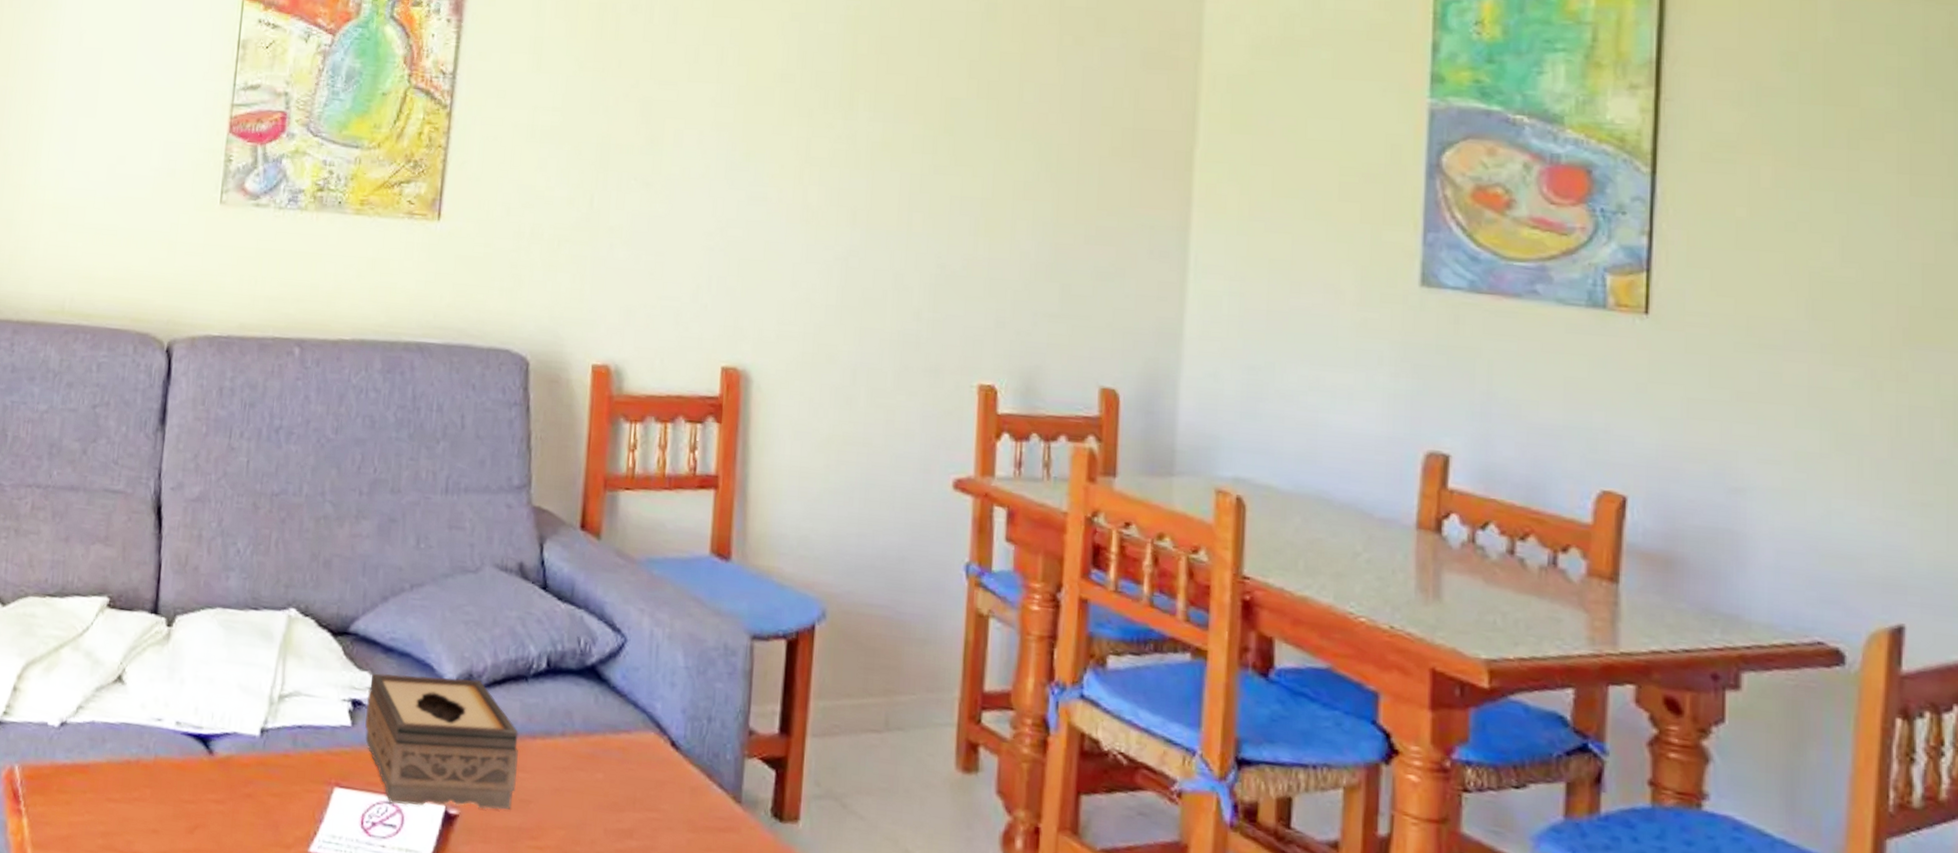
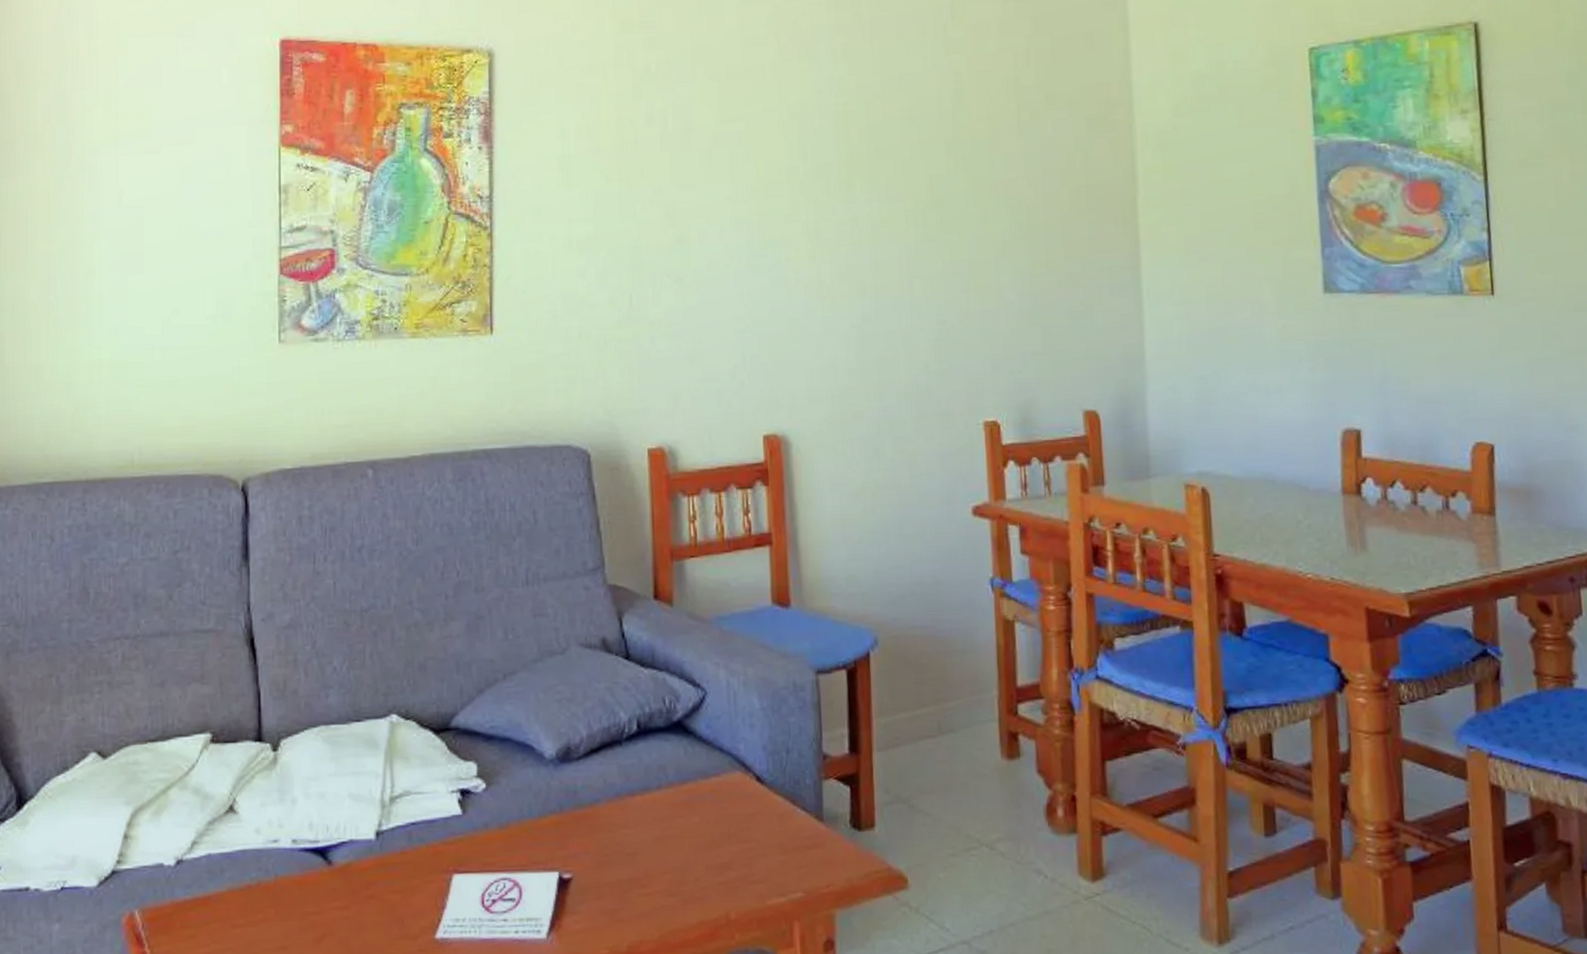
tissue box: present [365,673,519,810] -> none [474,751,622,879]

